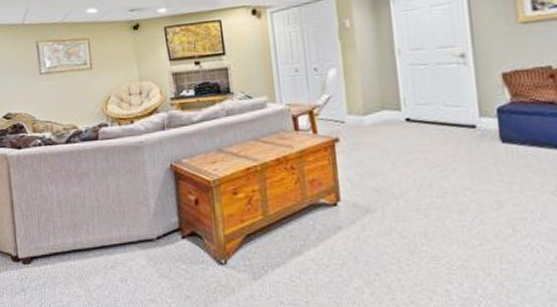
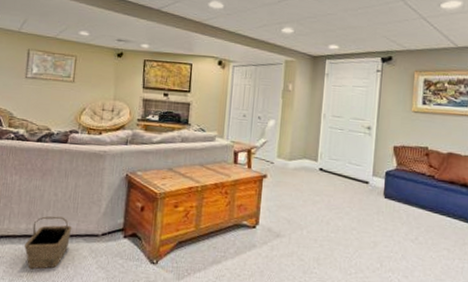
basket: none [76,224,123,288] -> present [24,216,72,270]

